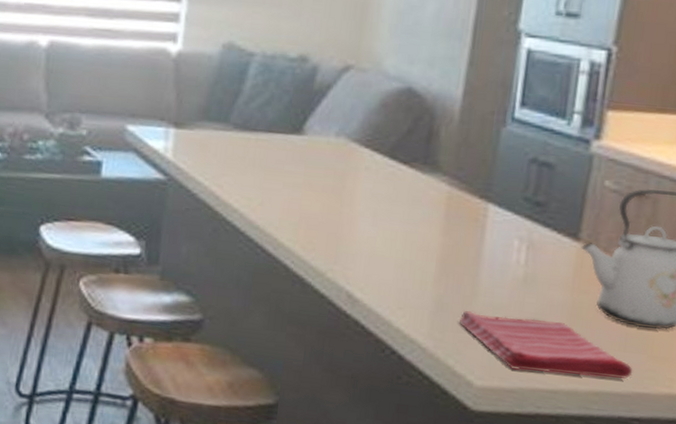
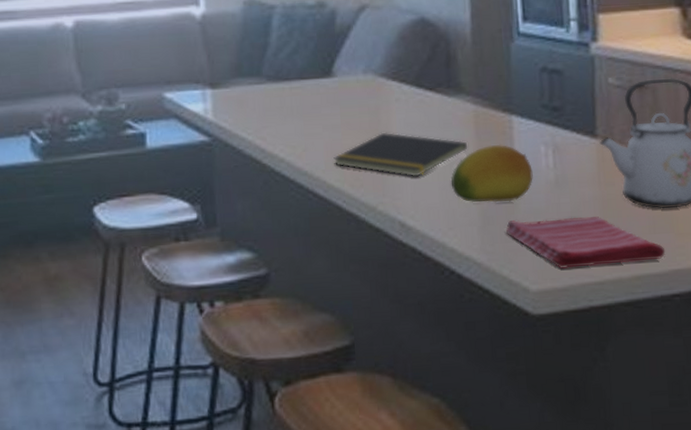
notepad: none [288,199,435,250] -> present [333,132,468,177]
fruit: none [409,230,501,292] -> present [451,144,533,203]

